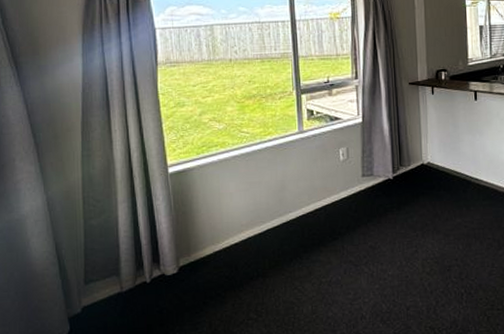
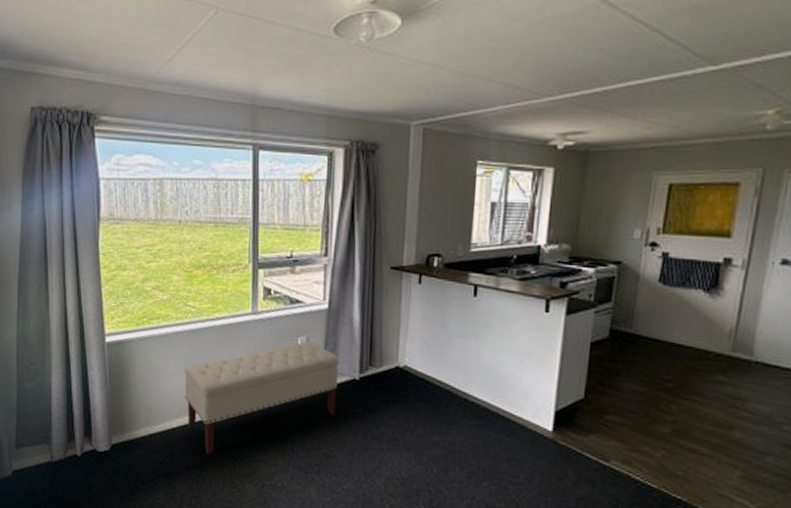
bench: none [243,151,376,264] -> present [184,341,340,456]

